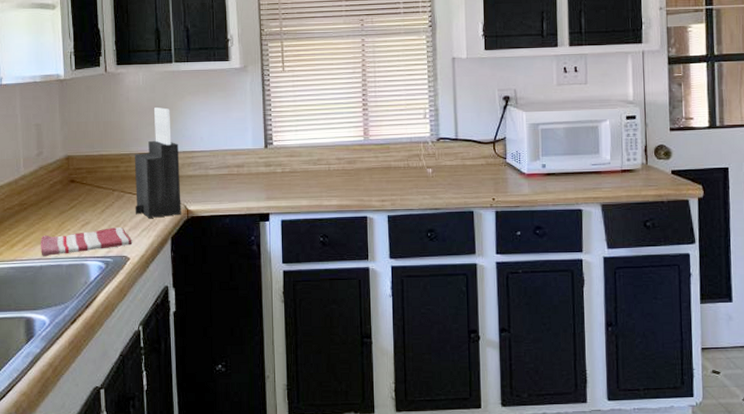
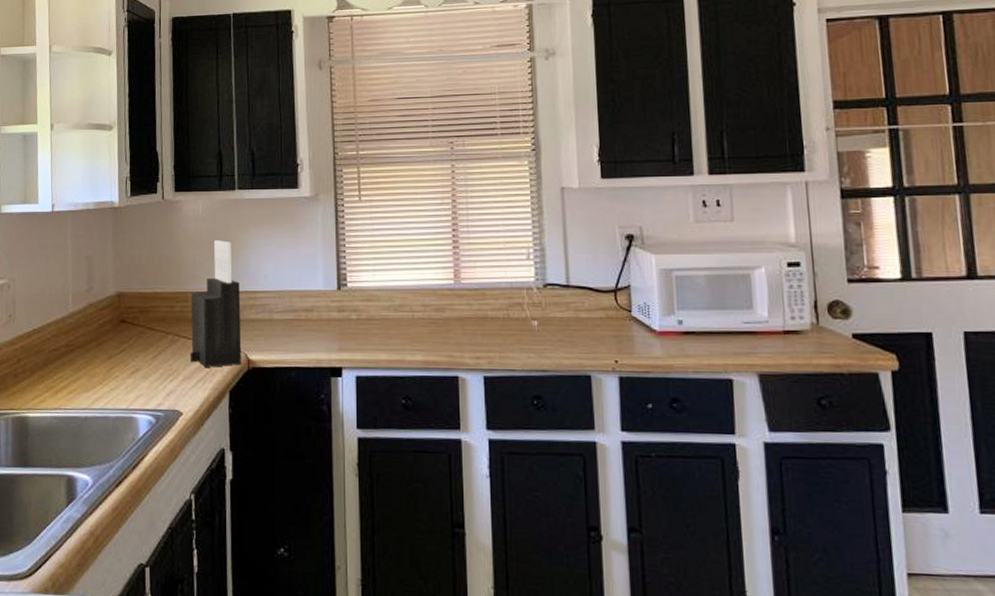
dish towel: present [40,227,132,257] -> none [86,376,185,407]

